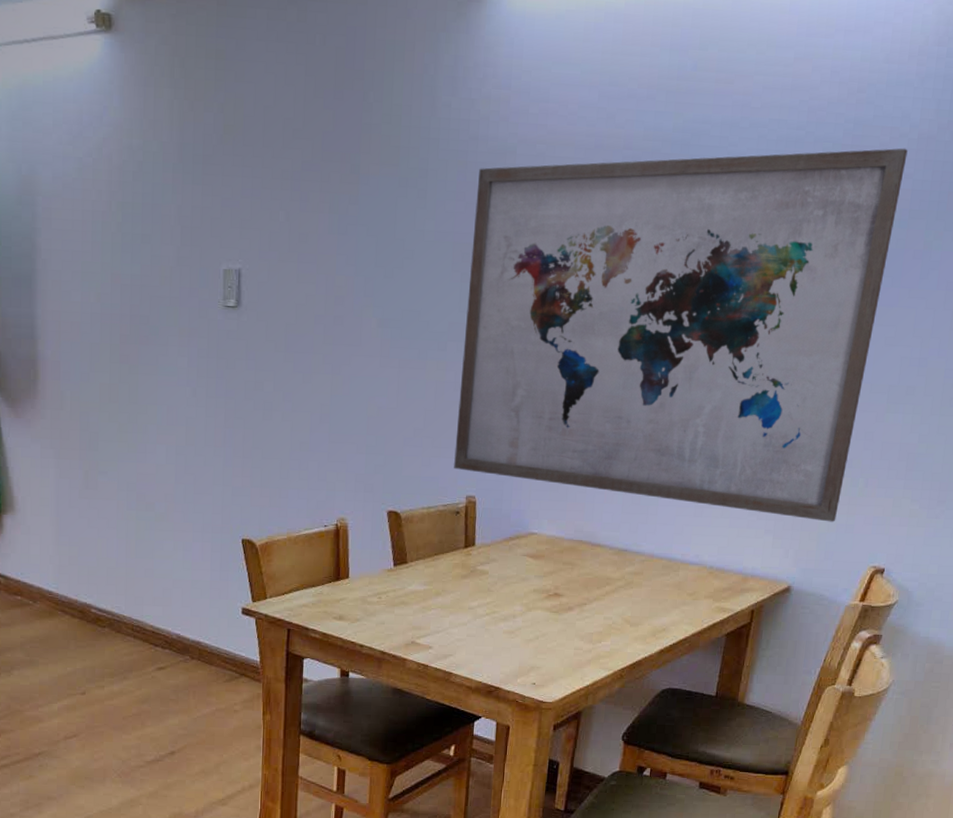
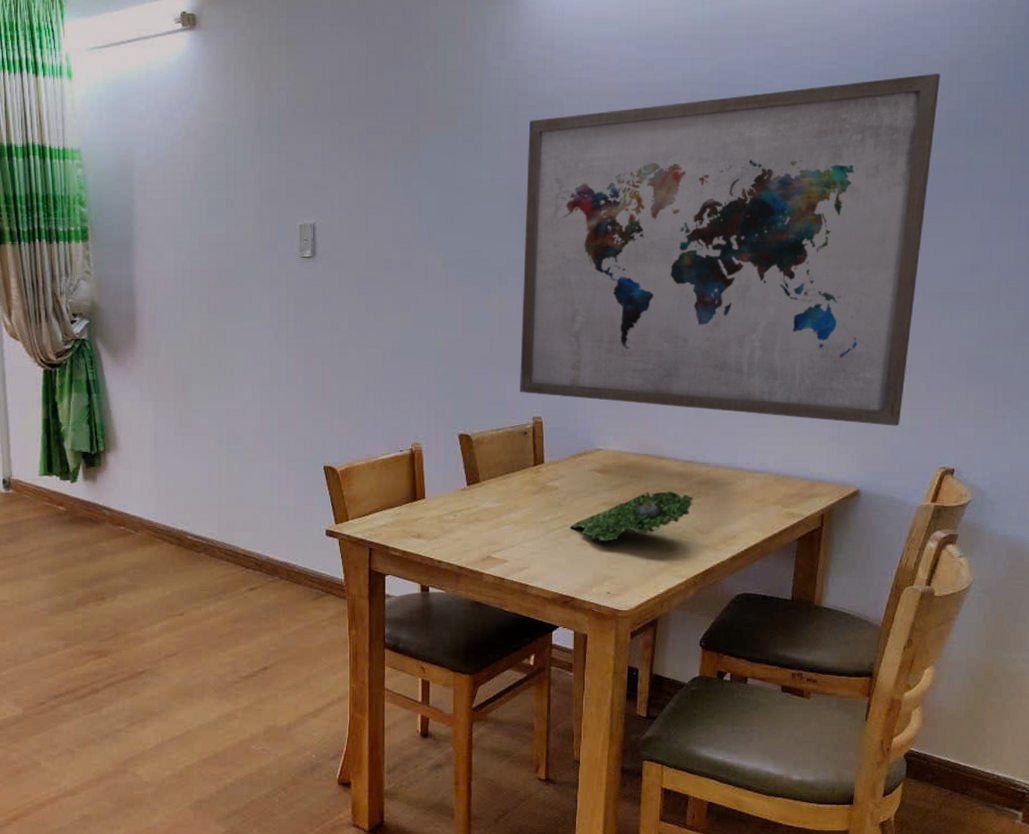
plant: none [498,579,626,630] -> present [570,491,694,541]

